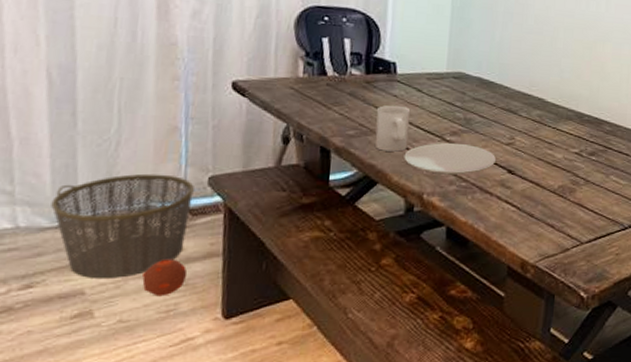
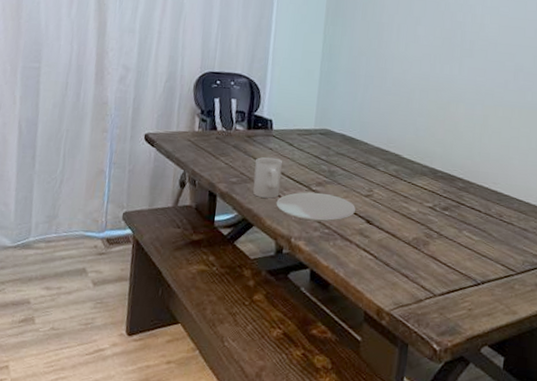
basket: present [51,173,196,278] -> none [13,207,113,292]
toy ball: present [142,259,188,297] -> none [70,279,103,311]

